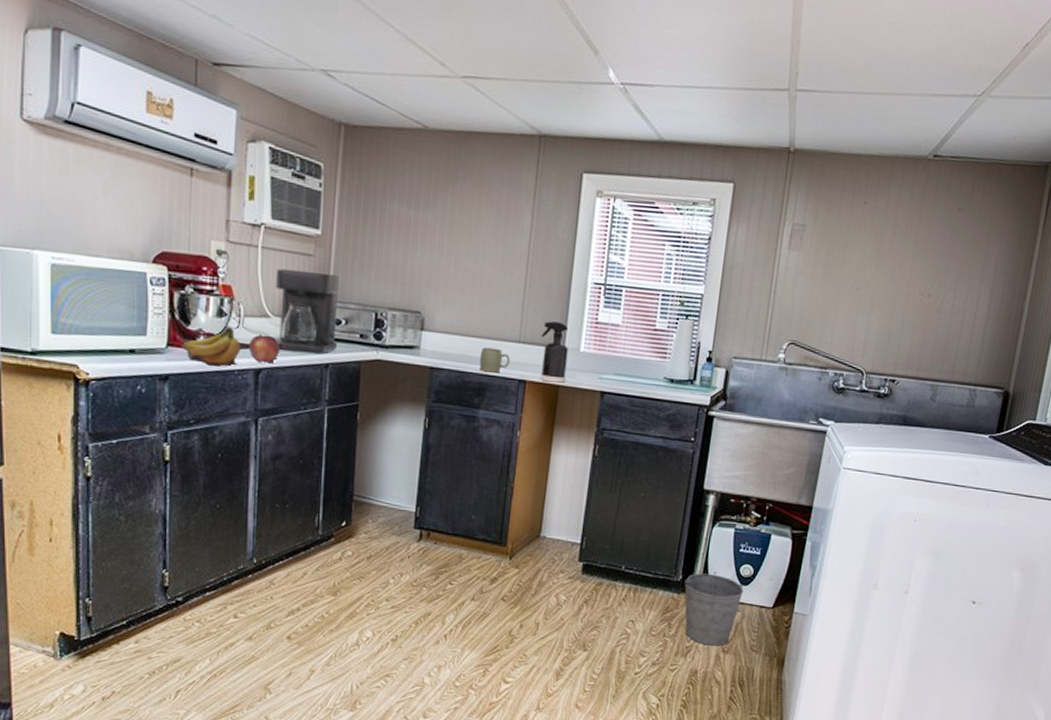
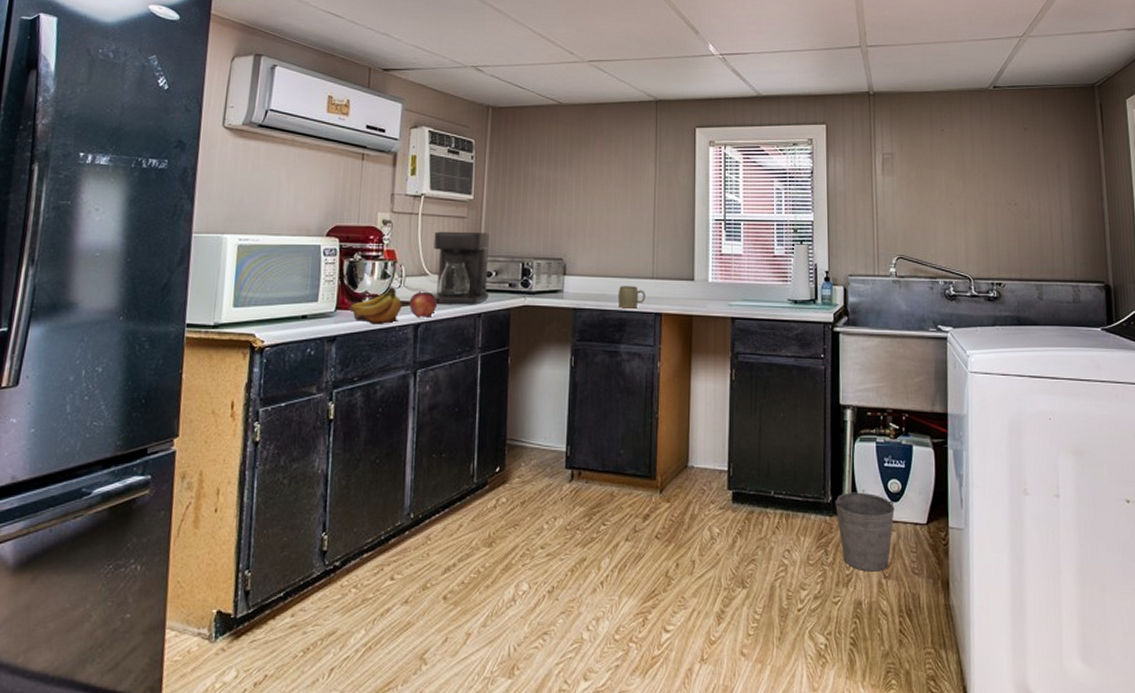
spray bottle: present [540,321,569,383] -> none [672,257,698,313]

